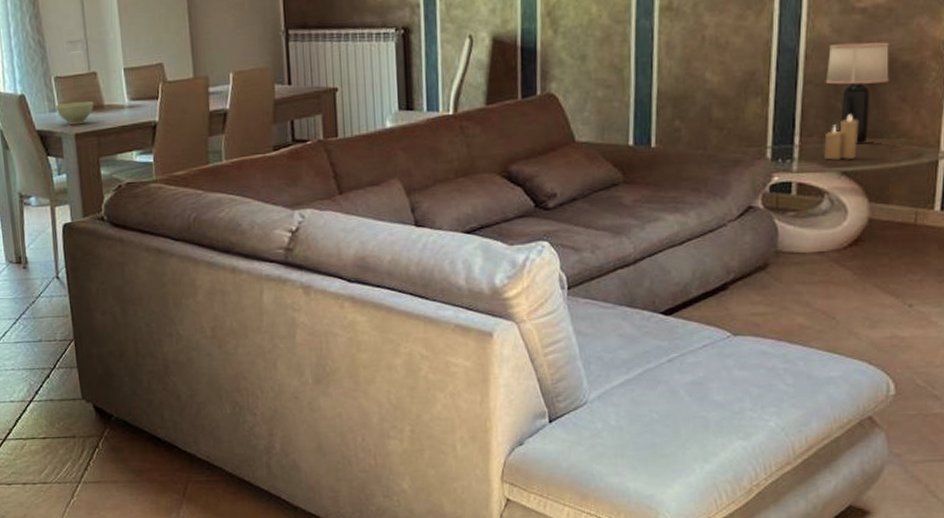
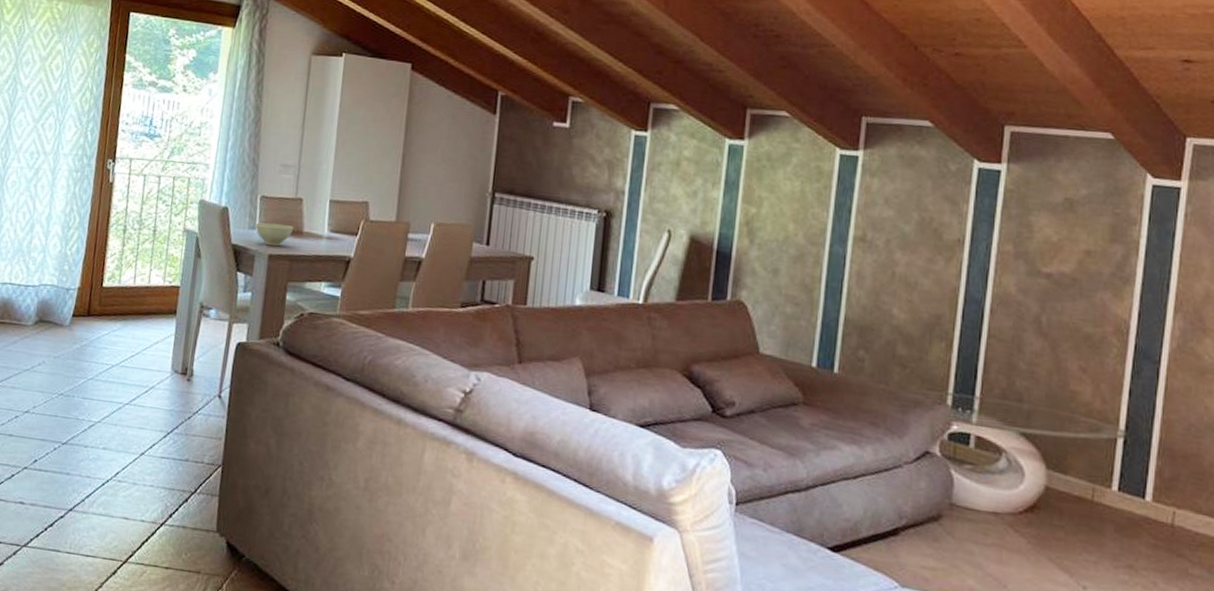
candle: present [823,115,859,161] -> none [1003,376,1040,422]
table lamp: present [825,42,889,143] -> none [1009,303,1072,407]

